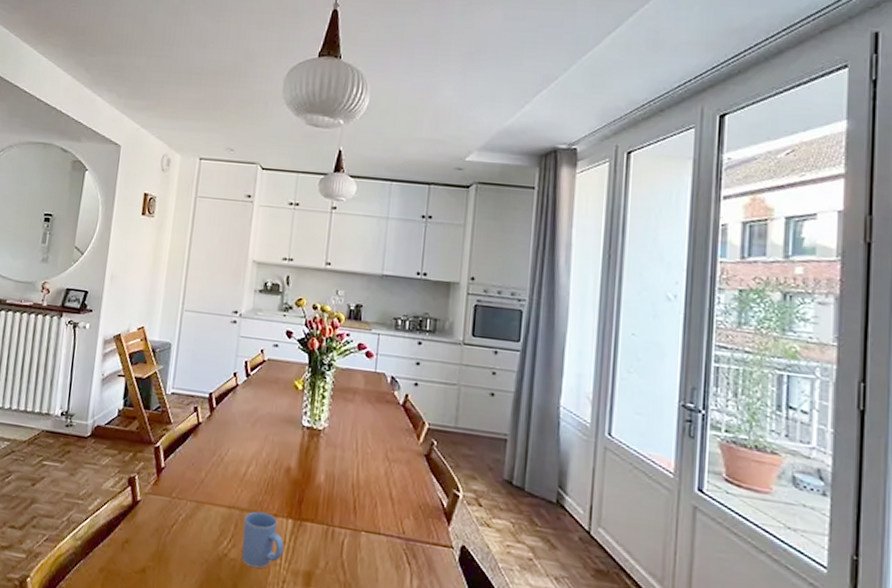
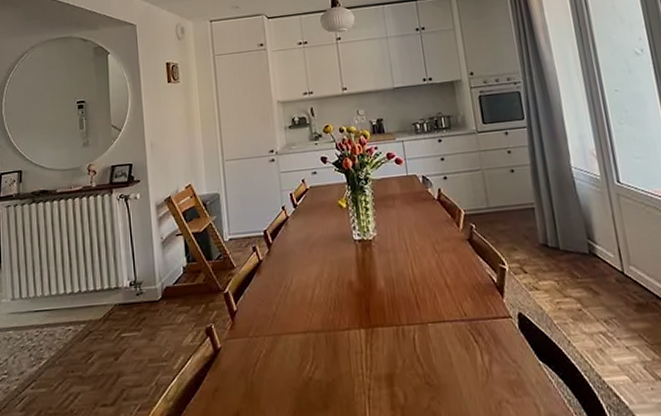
mug: present [241,511,284,569] -> none [320,328,363,384]

